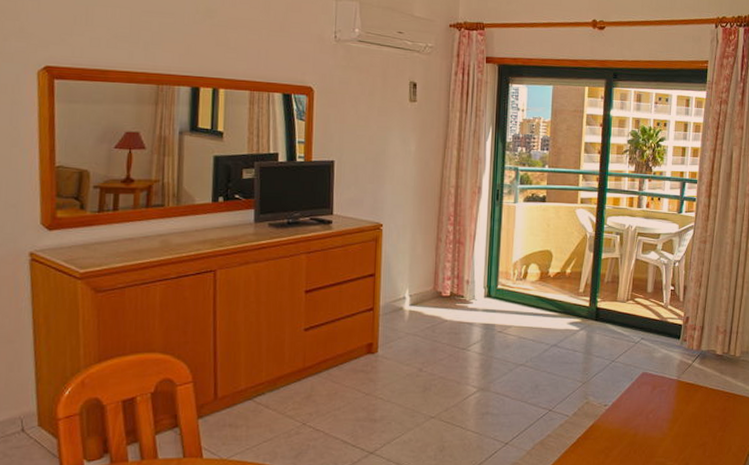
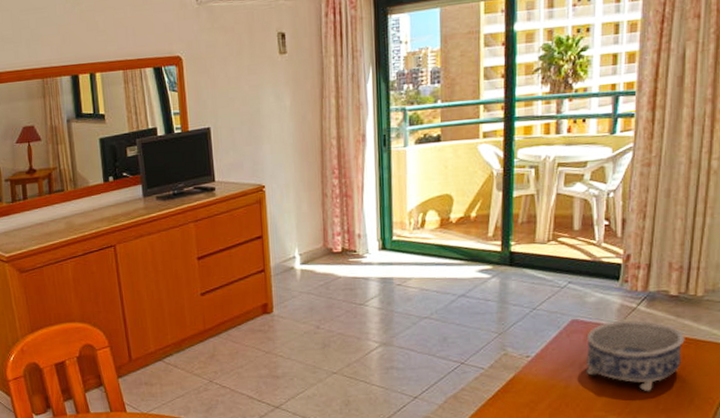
decorative bowl: none [651,374,726,440] -> present [586,319,685,392]

